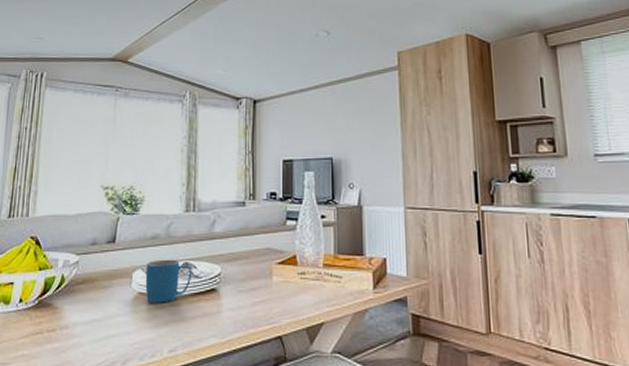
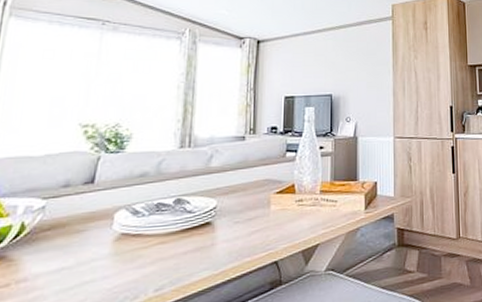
mug: present [145,259,192,303] -> none [129,196,185,243]

